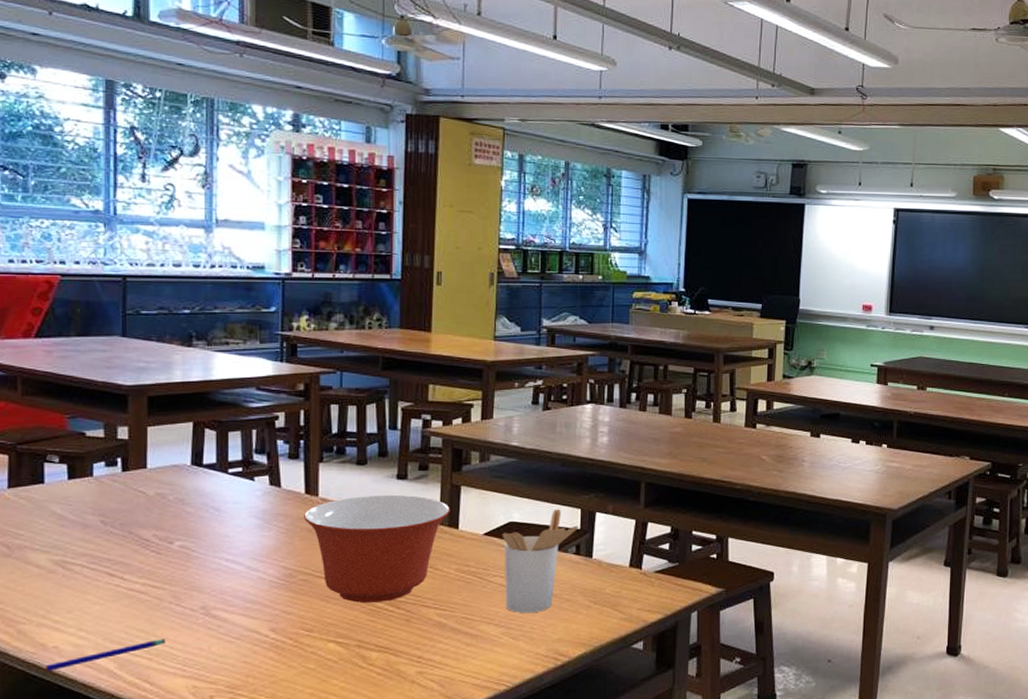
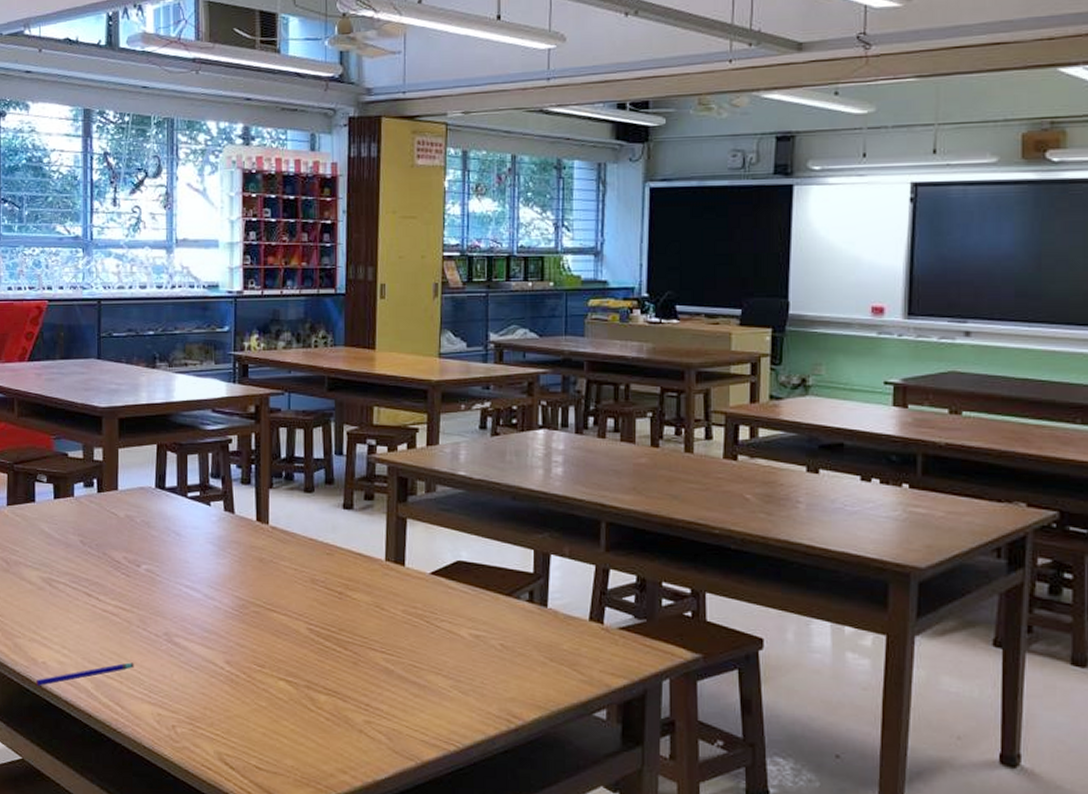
mixing bowl: present [304,494,450,603] -> none [256,525,396,641]
utensil holder: present [502,508,579,614] -> none [450,548,532,666]

